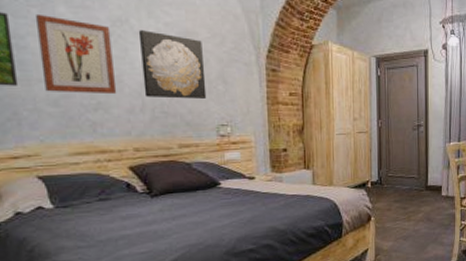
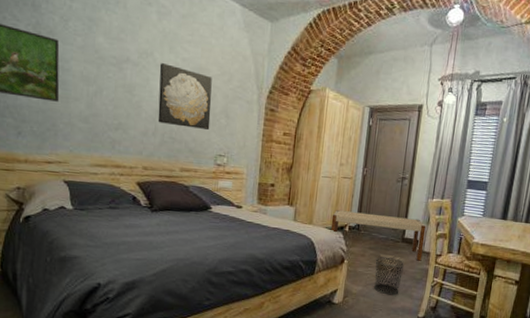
wall art: present [35,13,117,95] -> none [79,42,137,118]
bench: none [352,165,447,207] -> present [330,210,426,261]
waste bin: none [402,207,432,247] -> present [373,256,405,295]

